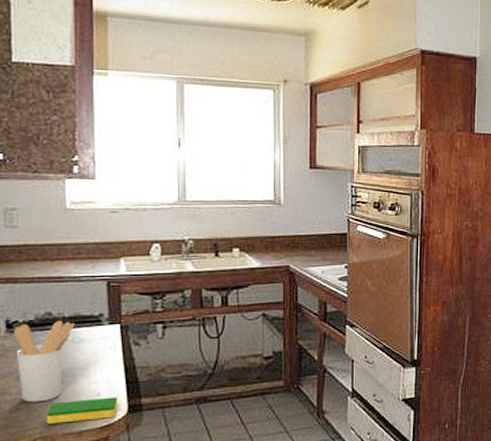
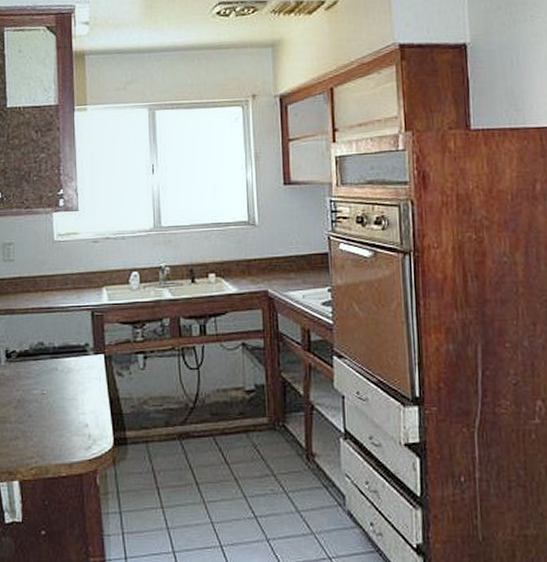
utensil holder: present [13,321,75,403] -> none [11,351,64,431]
dish sponge: present [46,397,118,424] -> none [40,429,104,454]

